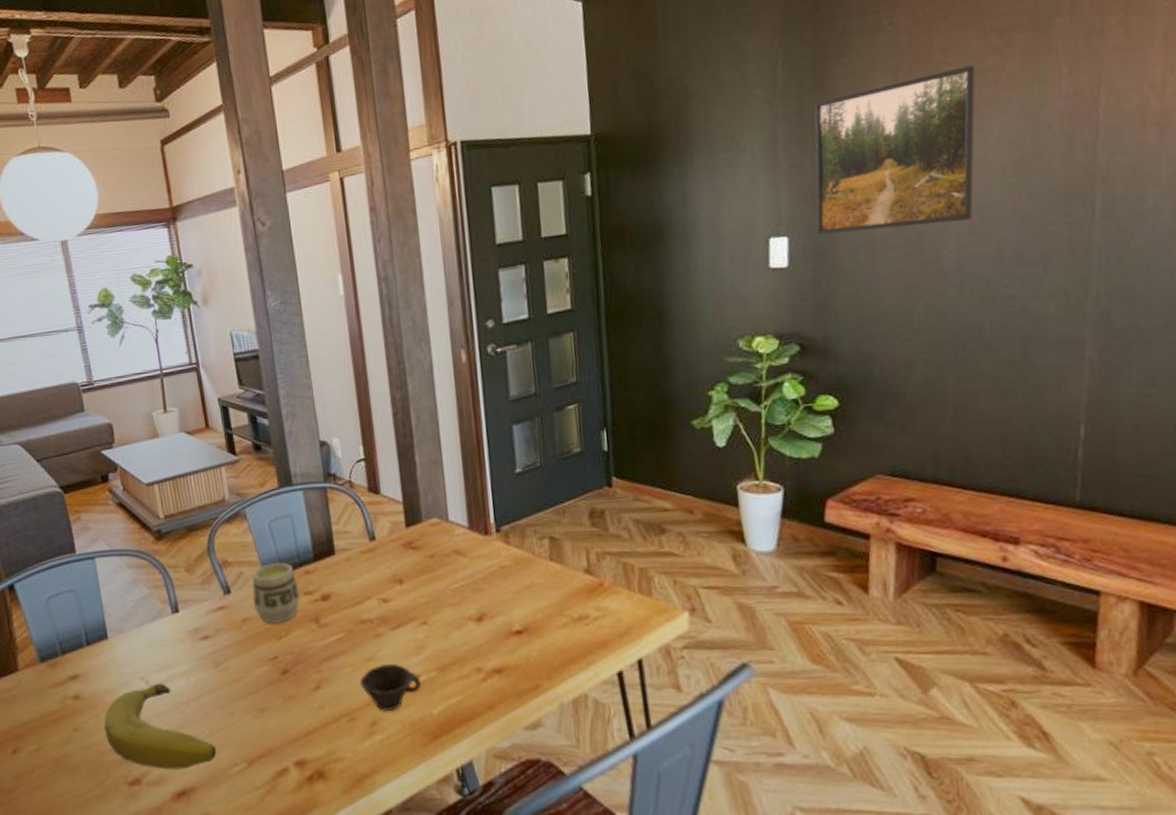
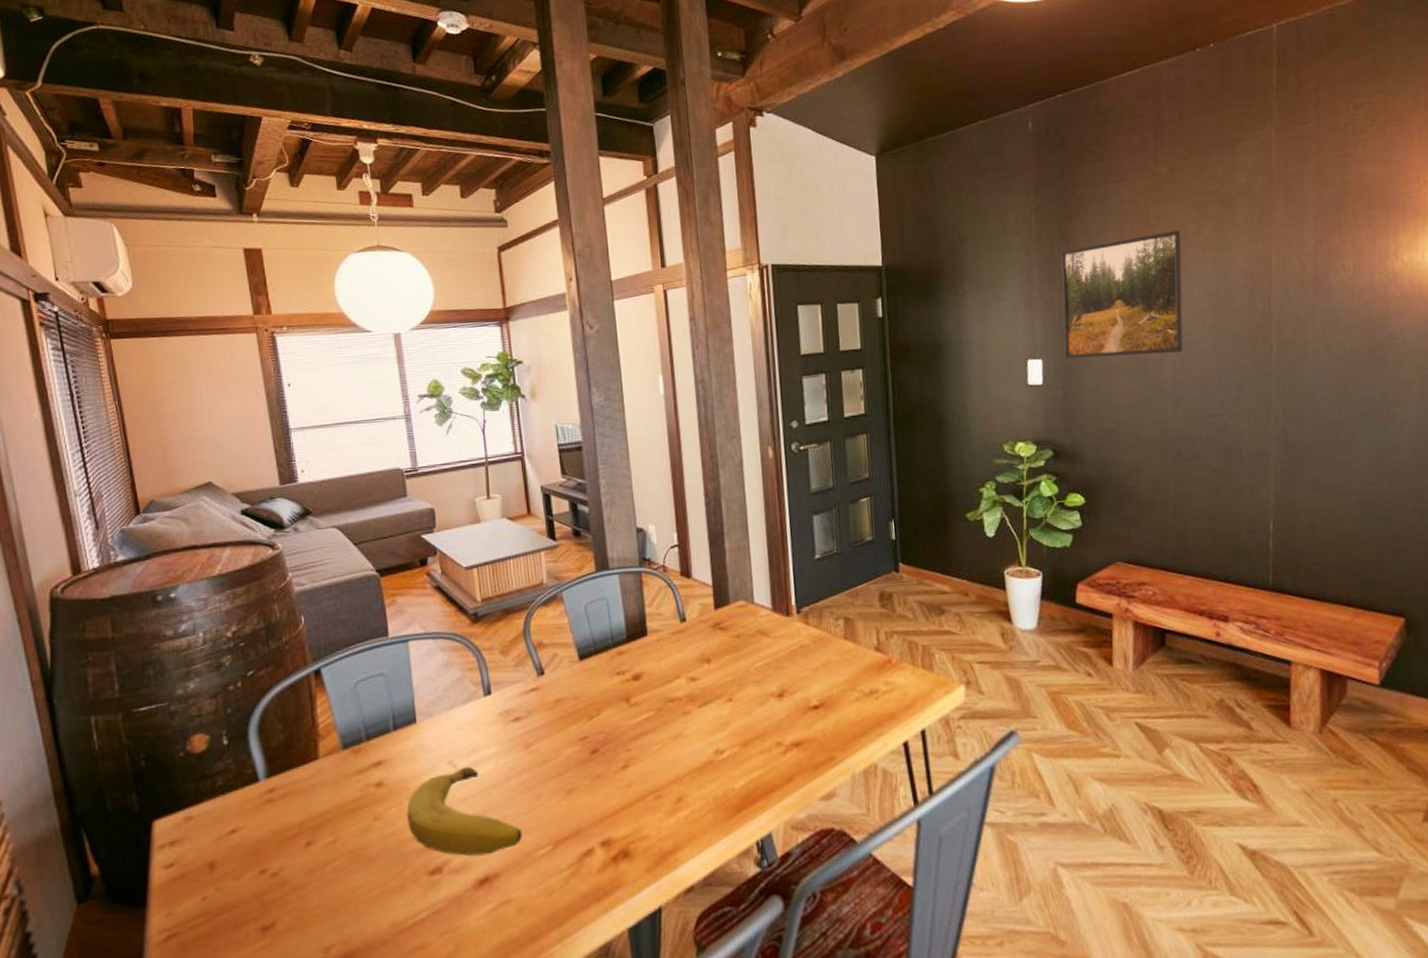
cup: present [252,562,301,625] -> none [565,644,613,705]
cup: present [359,663,421,712] -> none [666,739,725,788]

